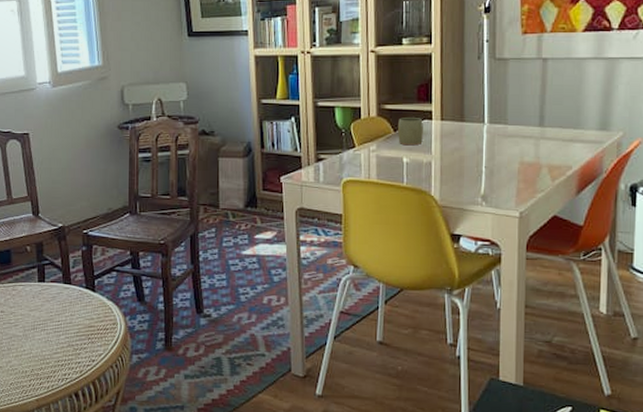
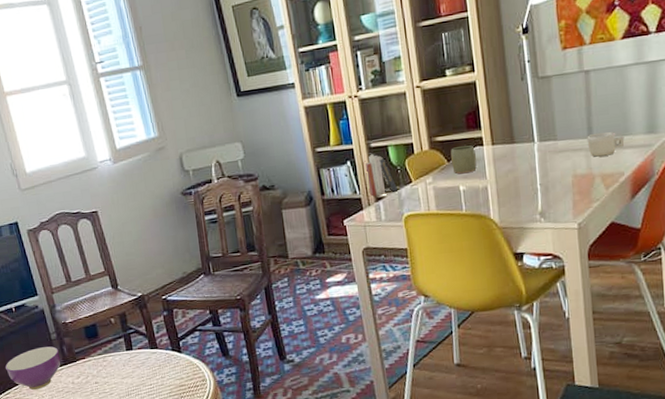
books: none [308,111,339,157] -> present [363,153,397,197]
cup: none [538,122,576,147] -> present [587,131,625,157]

